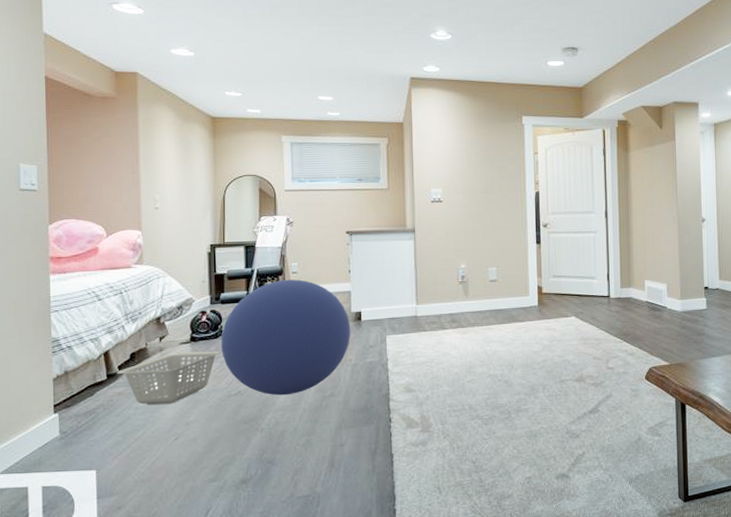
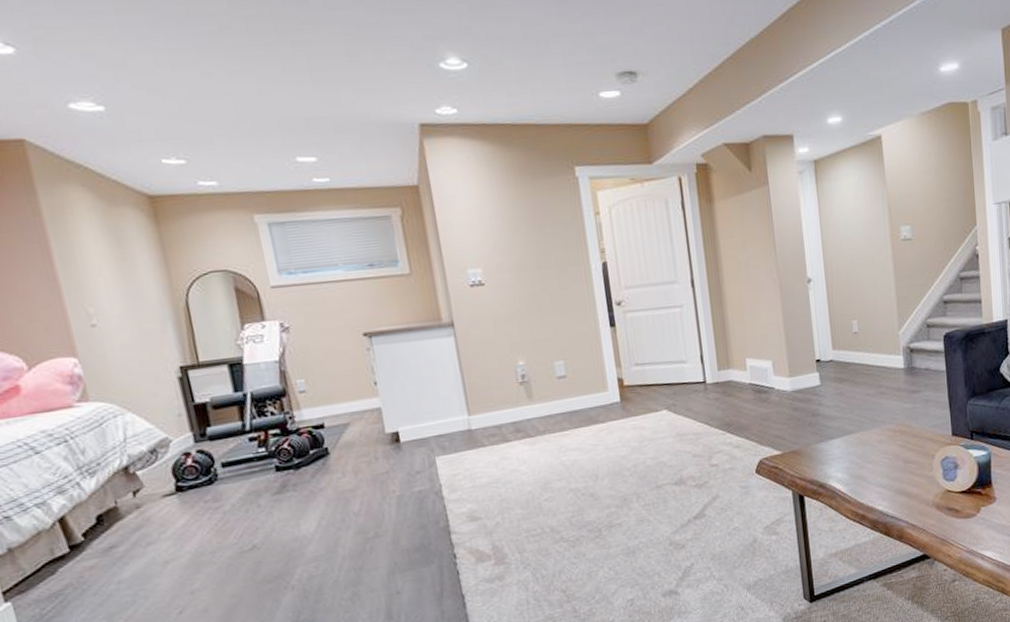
laundry basket: present [116,350,222,405] -> none [81,499,222,577]
exercise ball: present [221,279,351,396] -> none [216,399,390,545]

